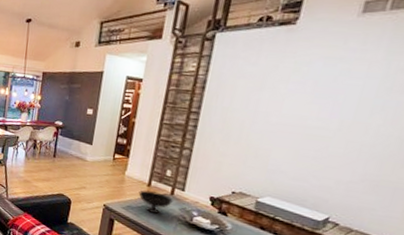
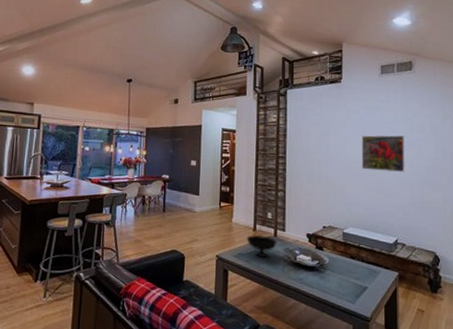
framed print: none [299,93,376,142] -> present [361,135,405,172]

